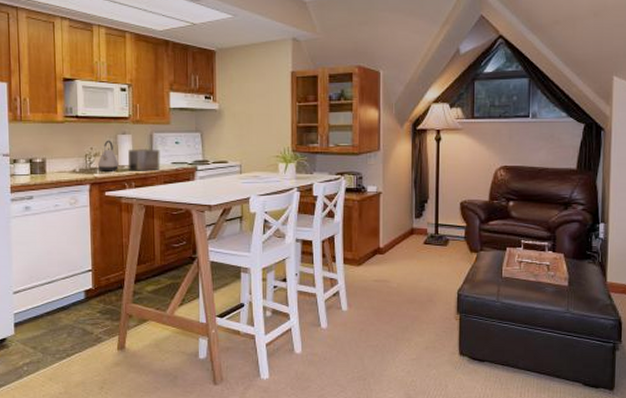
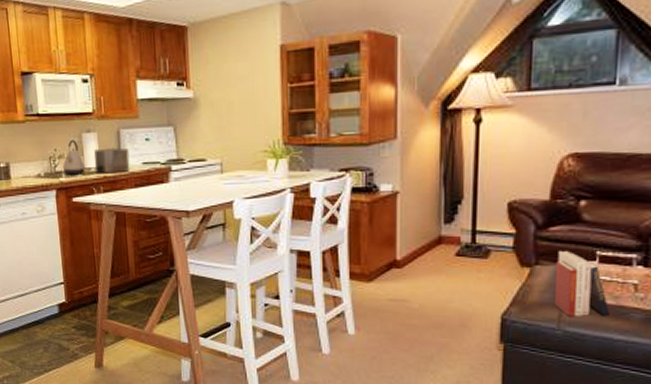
books: none [494,239,532,292] -> present [554,250,610,318]

